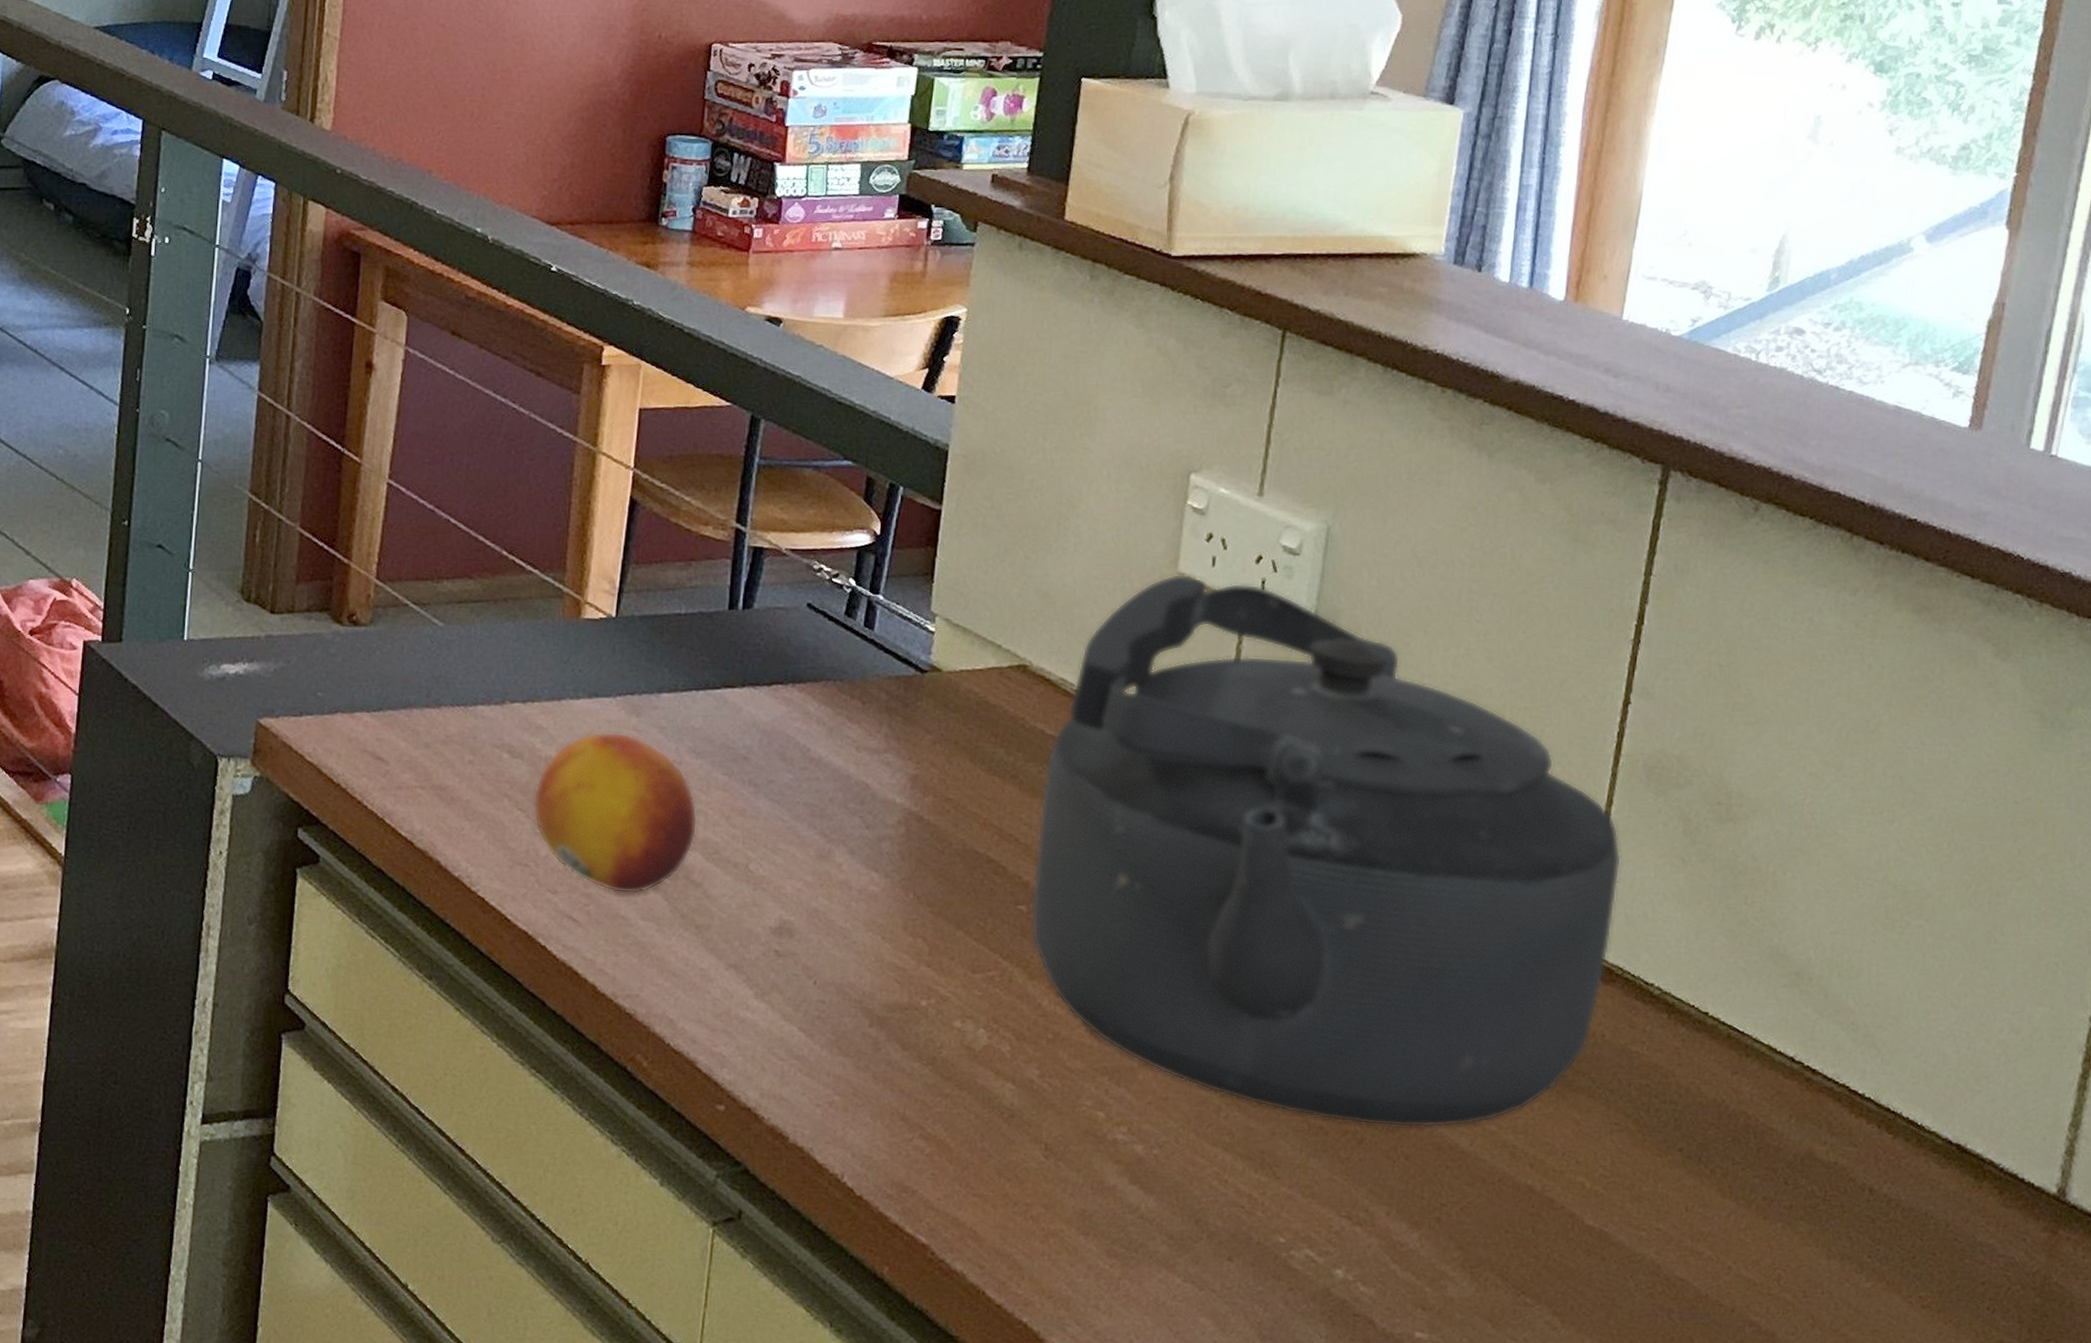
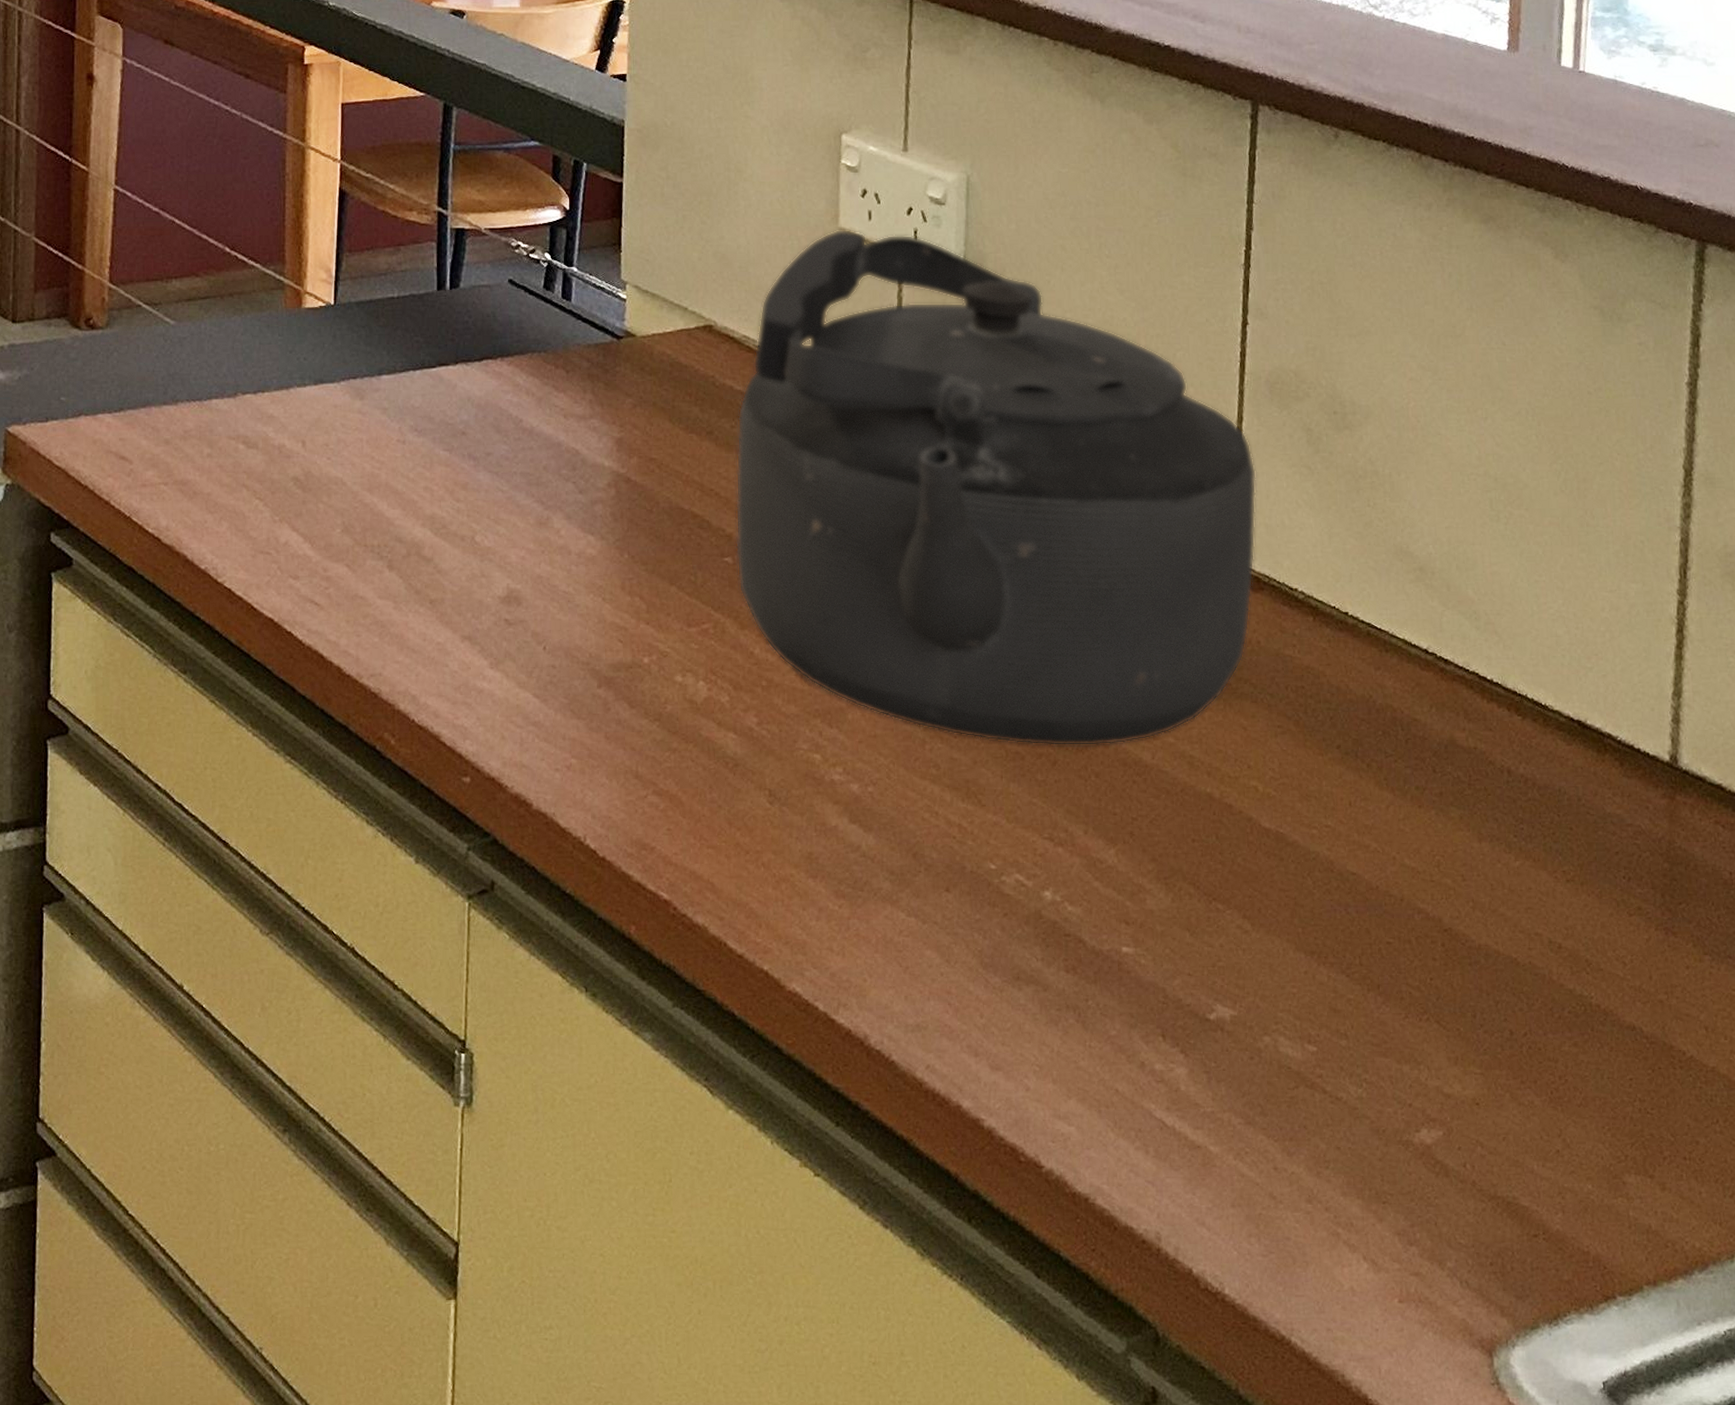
fruit: present [533,731,698,895] -> none [270,417,424,574]

